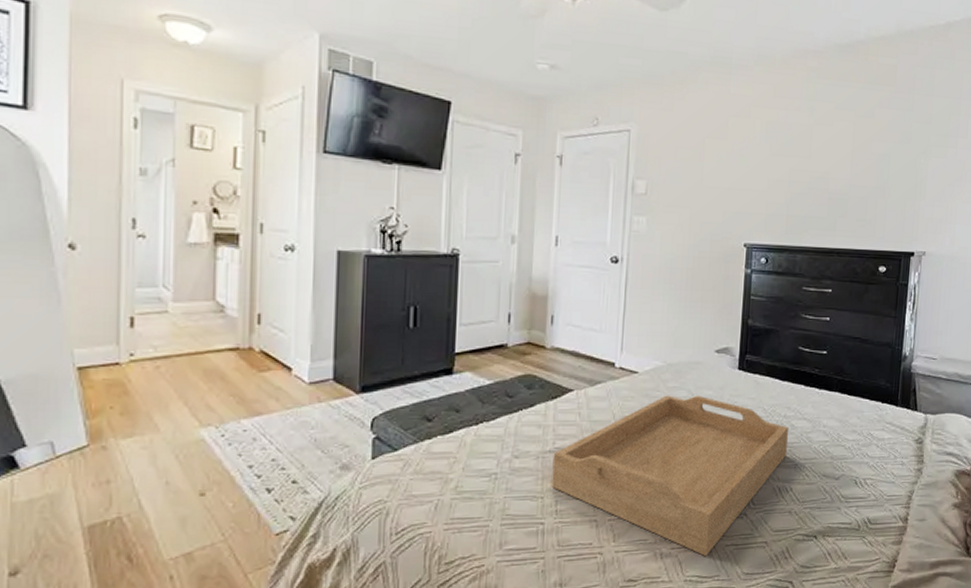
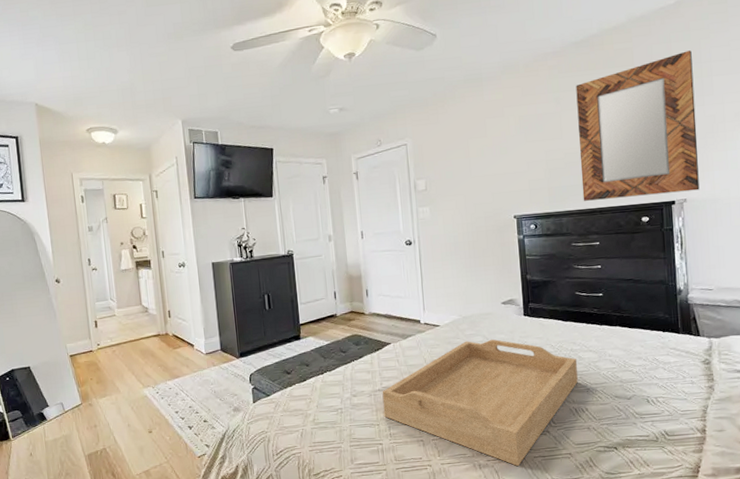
home mirror: none [822,82,953,244] -> present [576,50,700,201]

